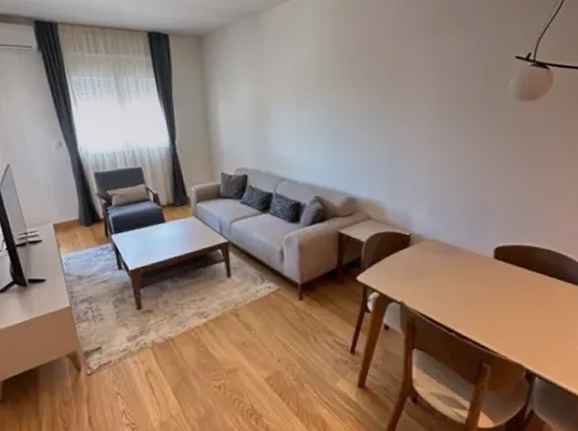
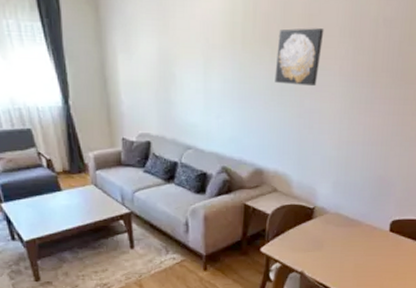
wall art: none [363,66,409,119] -> present [274,28,324,87]

